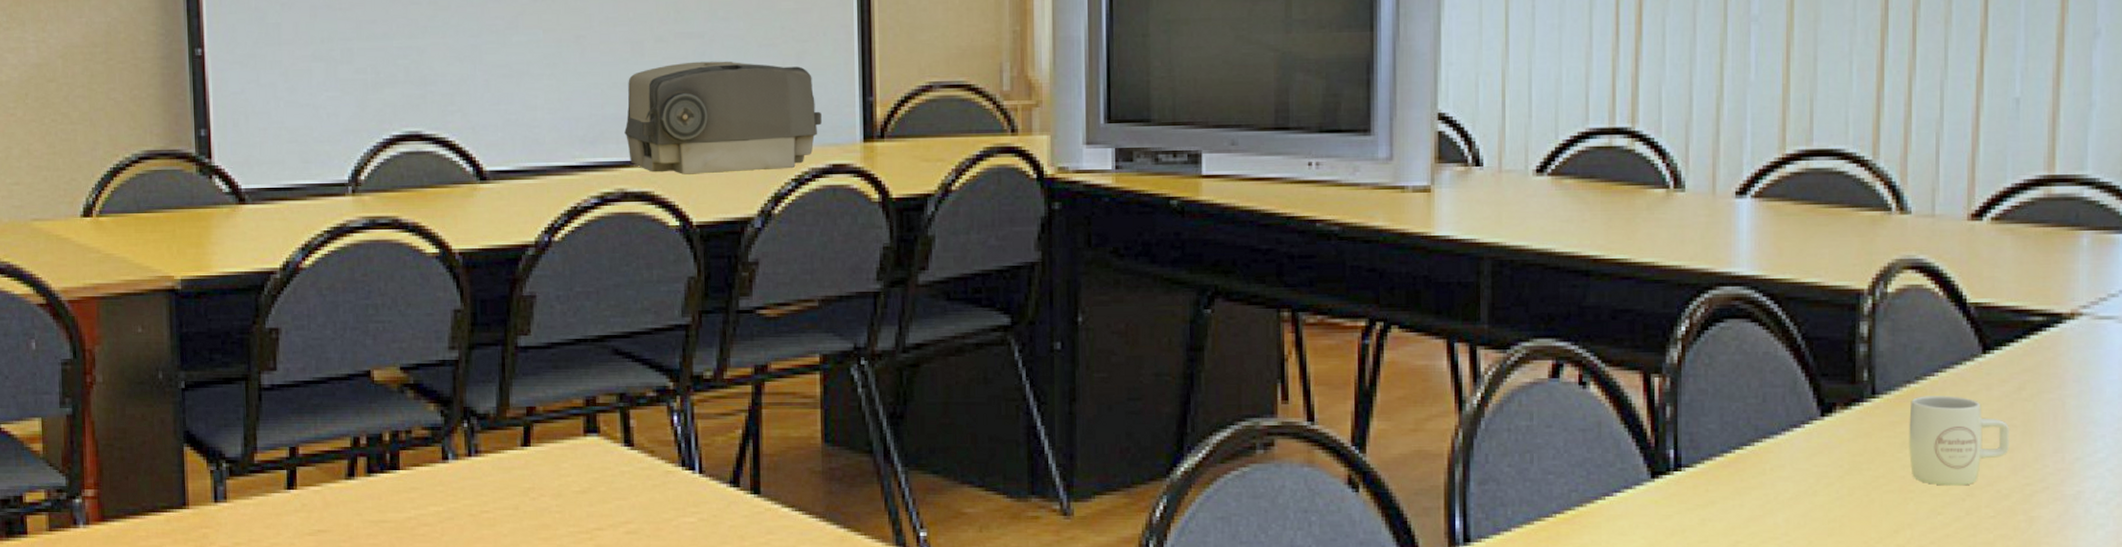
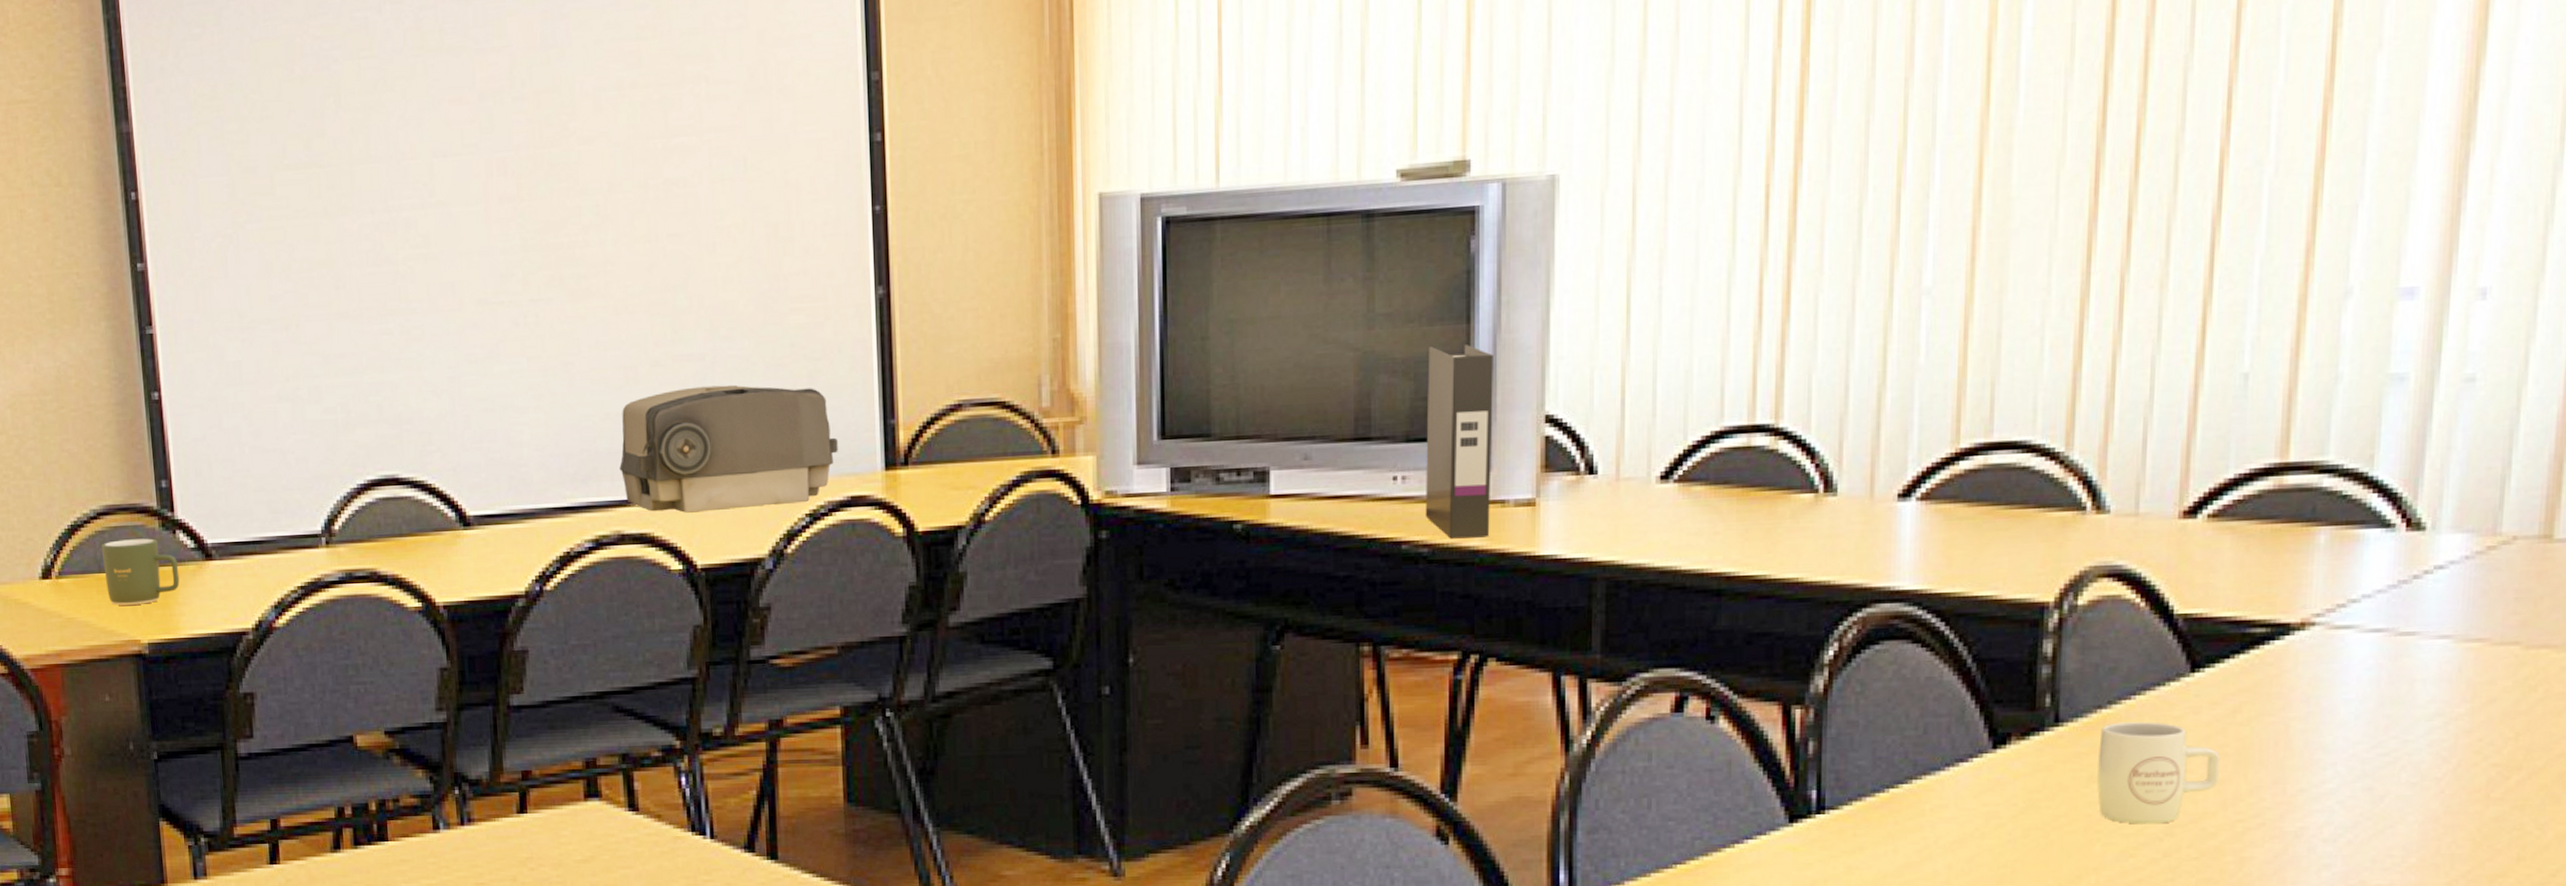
mug: none [141,182,214,243] -> present [101,538,180,605]
binder: none [1336,49,1394,219] -> present [1425,345,1493,539]

